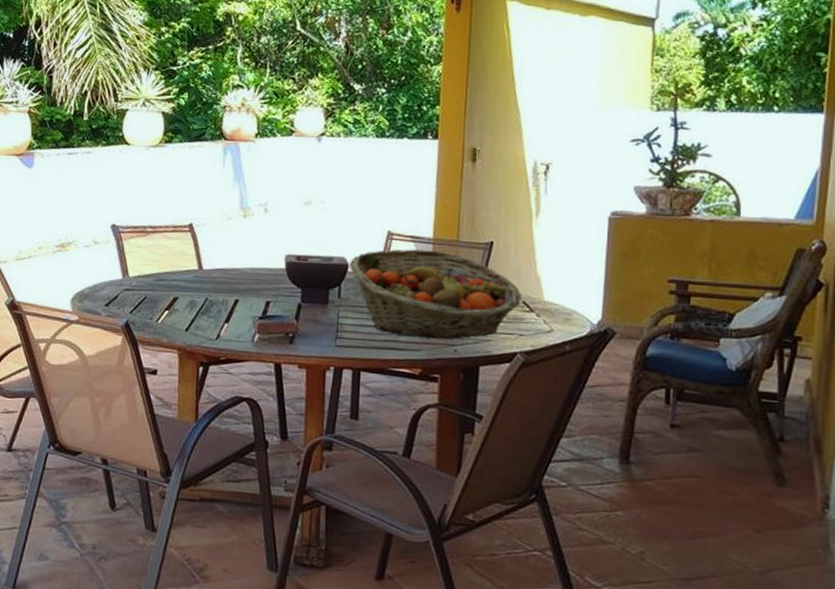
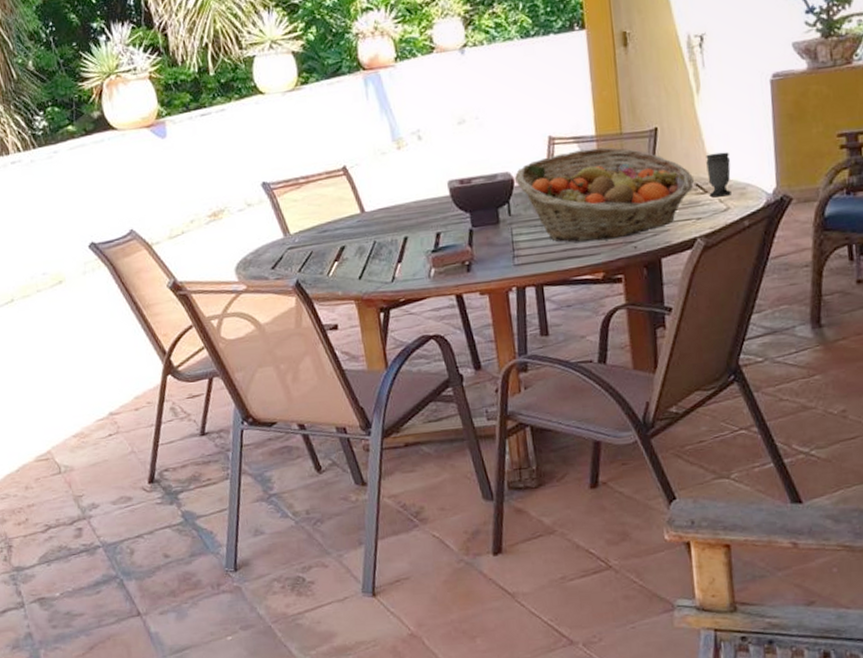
cup: none [535,275,559,319] -> present [706,152,731,197]

